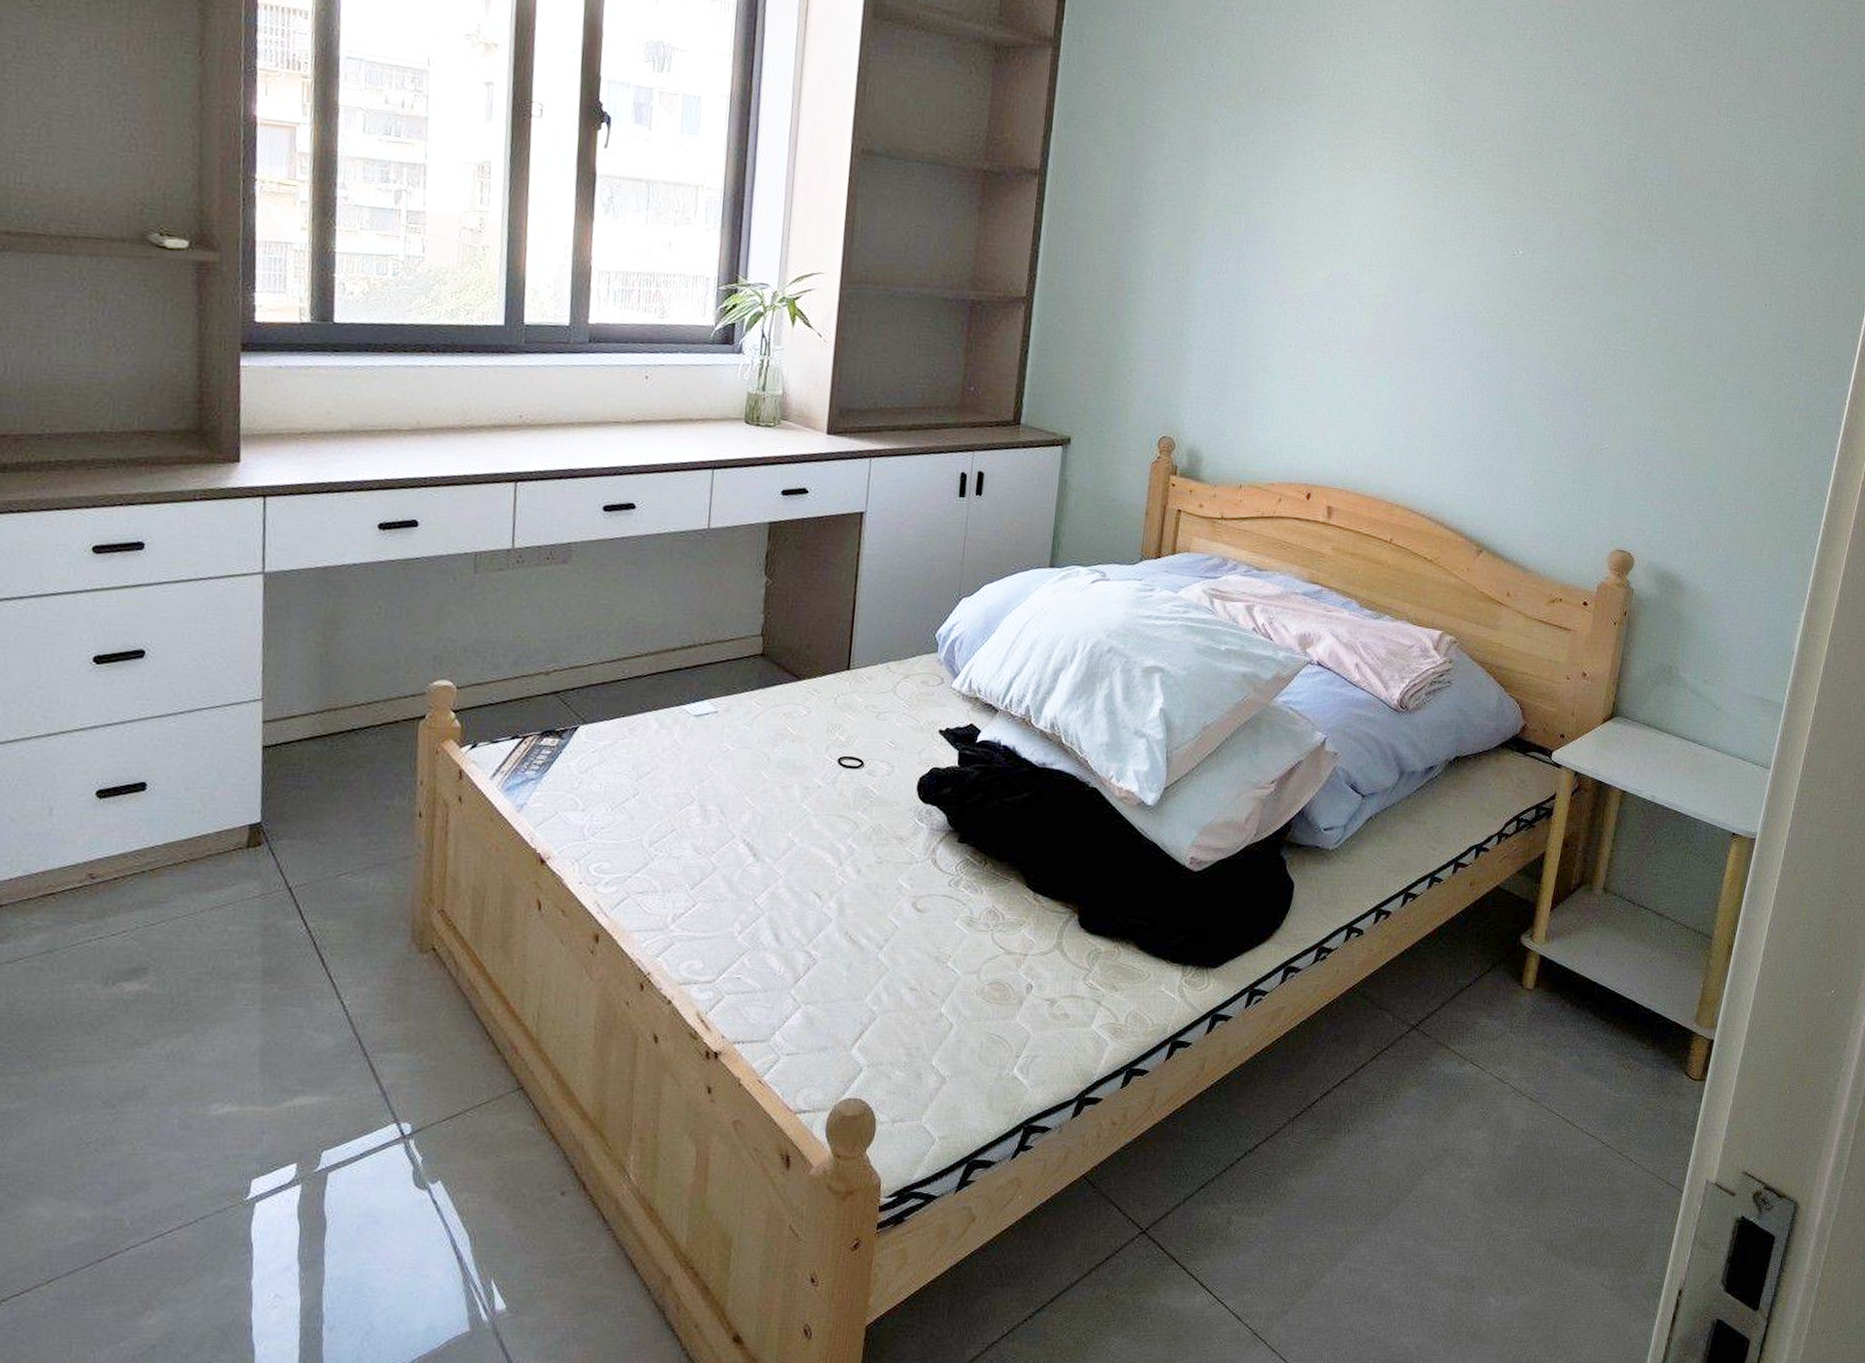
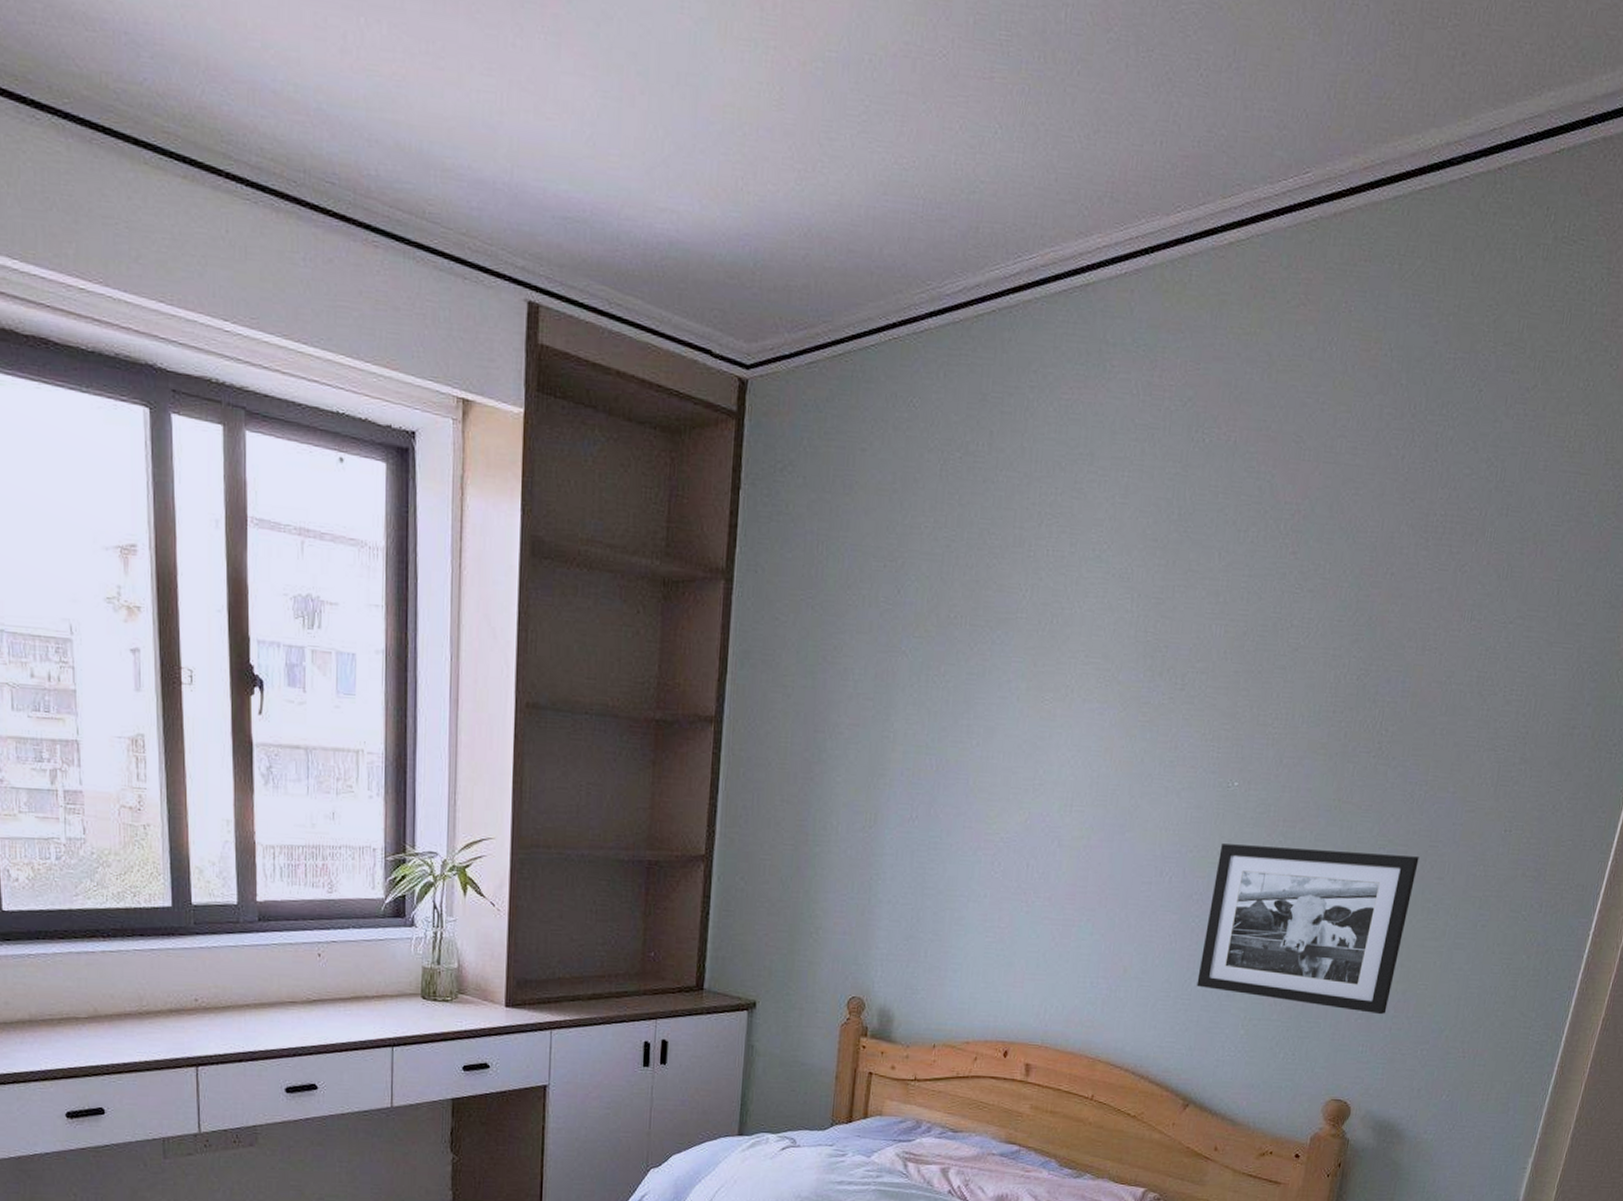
picture frame: none [1488,306,1689,471] -> present [1196,843,1419,1015]

